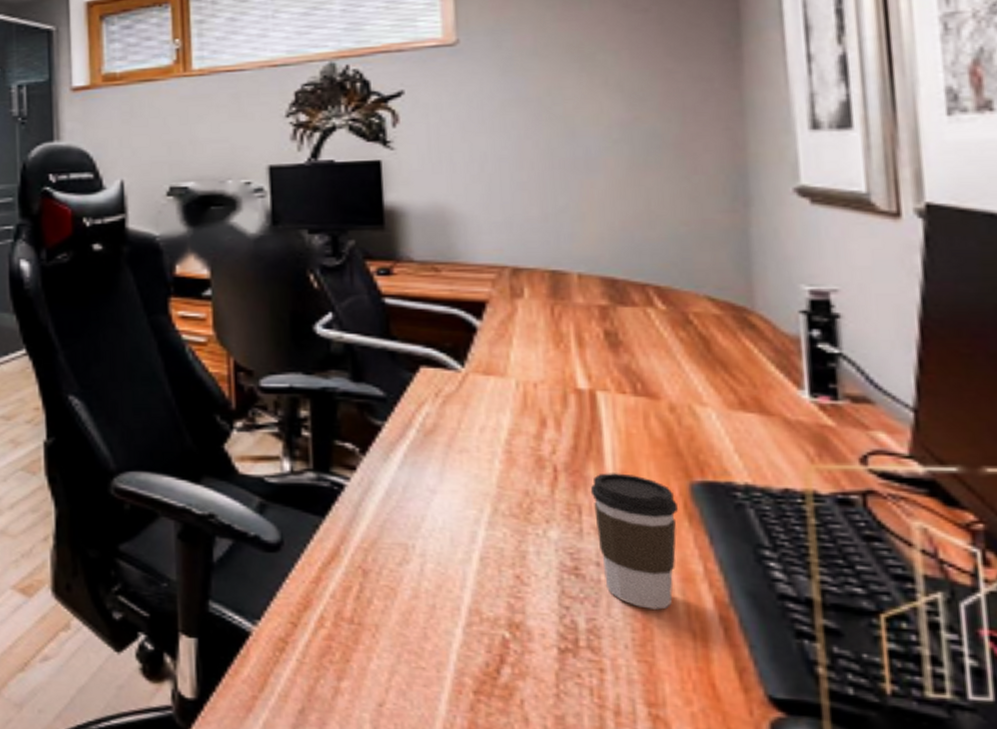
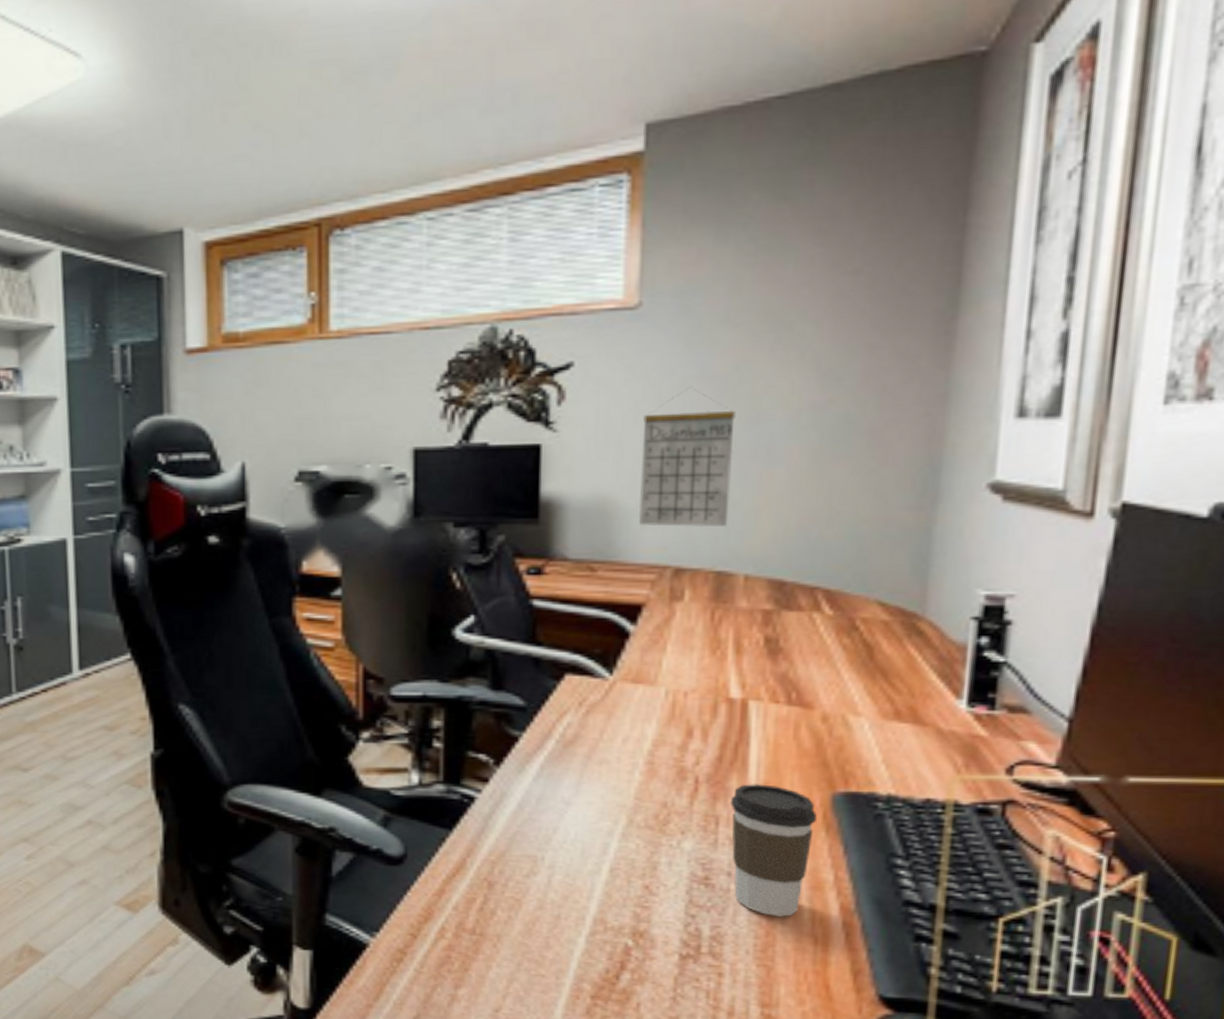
calendar: none [470,109,557,231] -> present [638,386,737,527]

